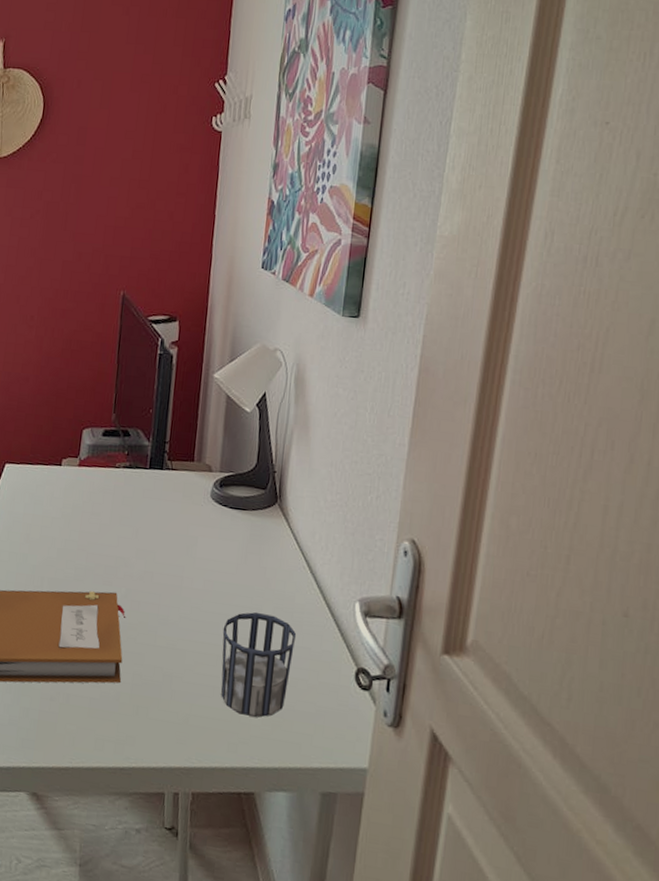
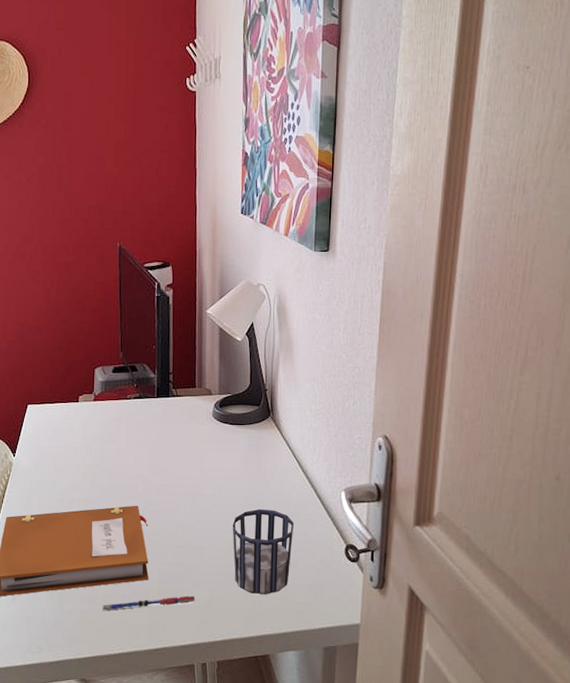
pen: none [64,705,173,717] -> present [102,595,195,611]

